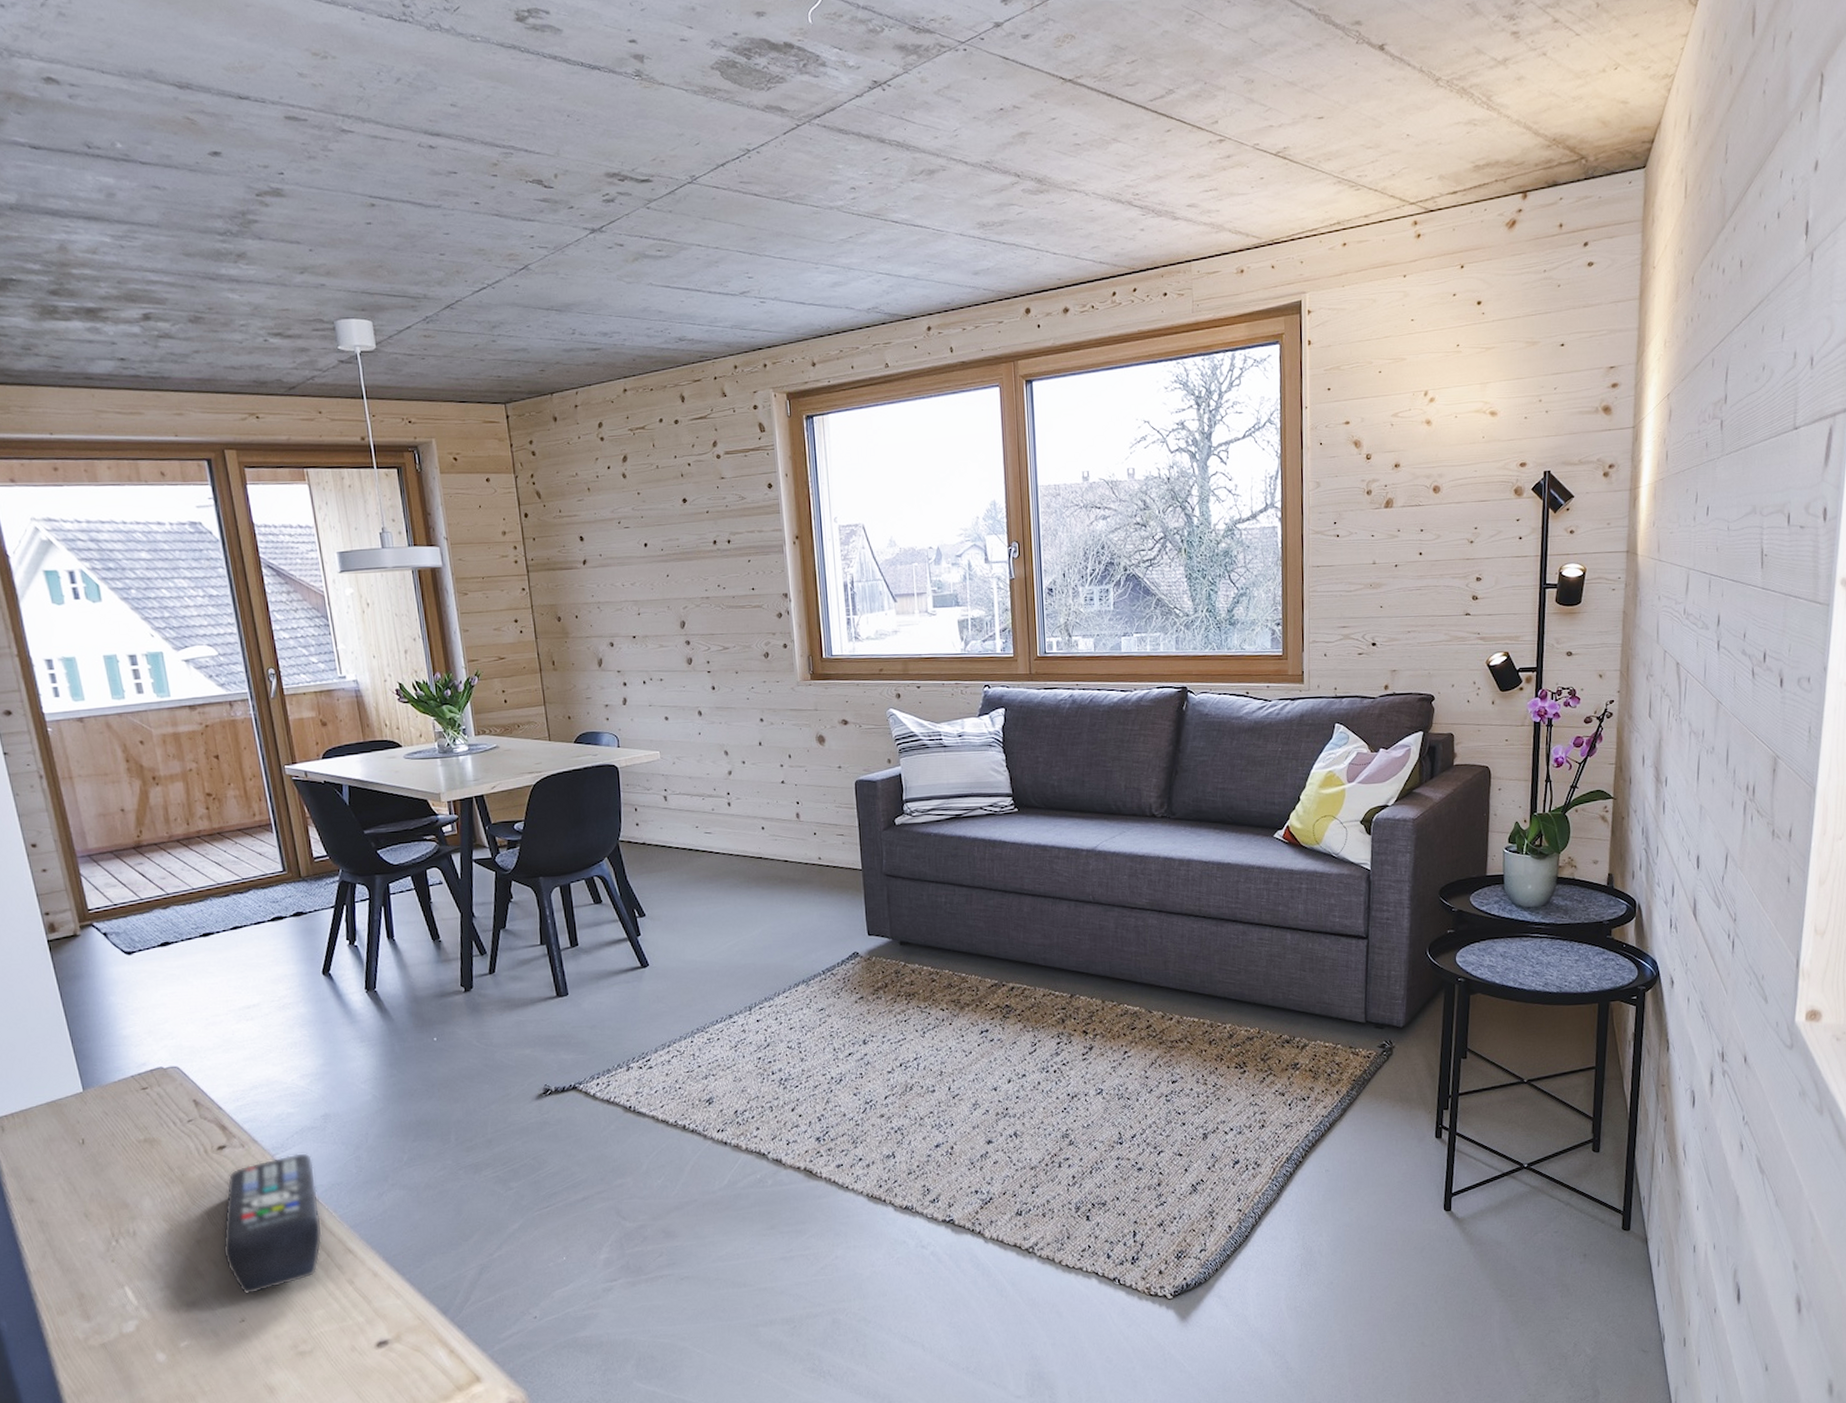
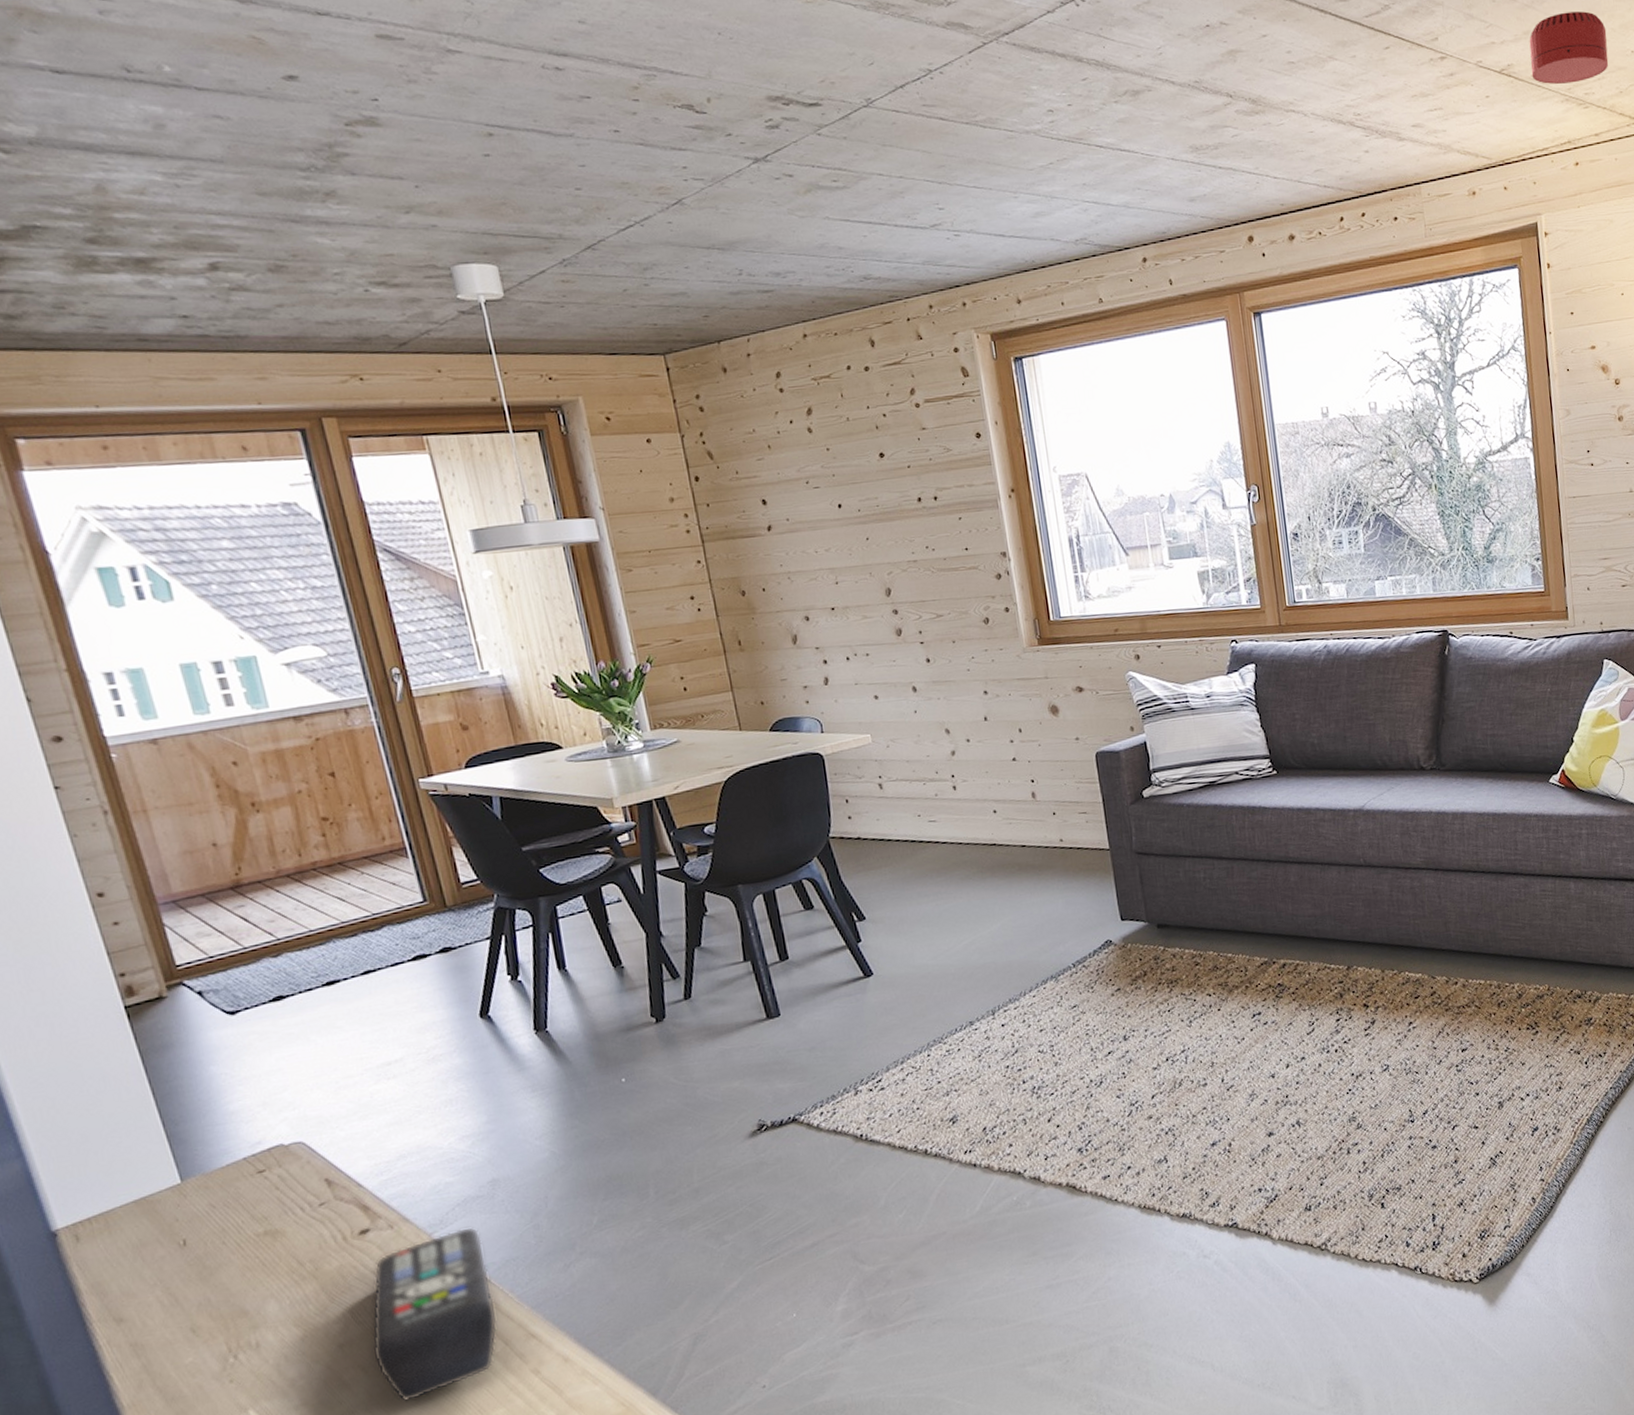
smoke detector: none [1306,95,1384,167] -> present [1529,11,1609,84]

